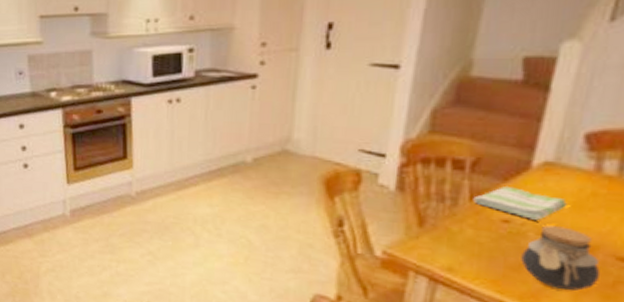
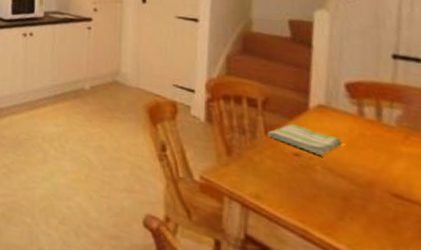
jar: present [521,225,601,291] -> none [314,160,382,224]

